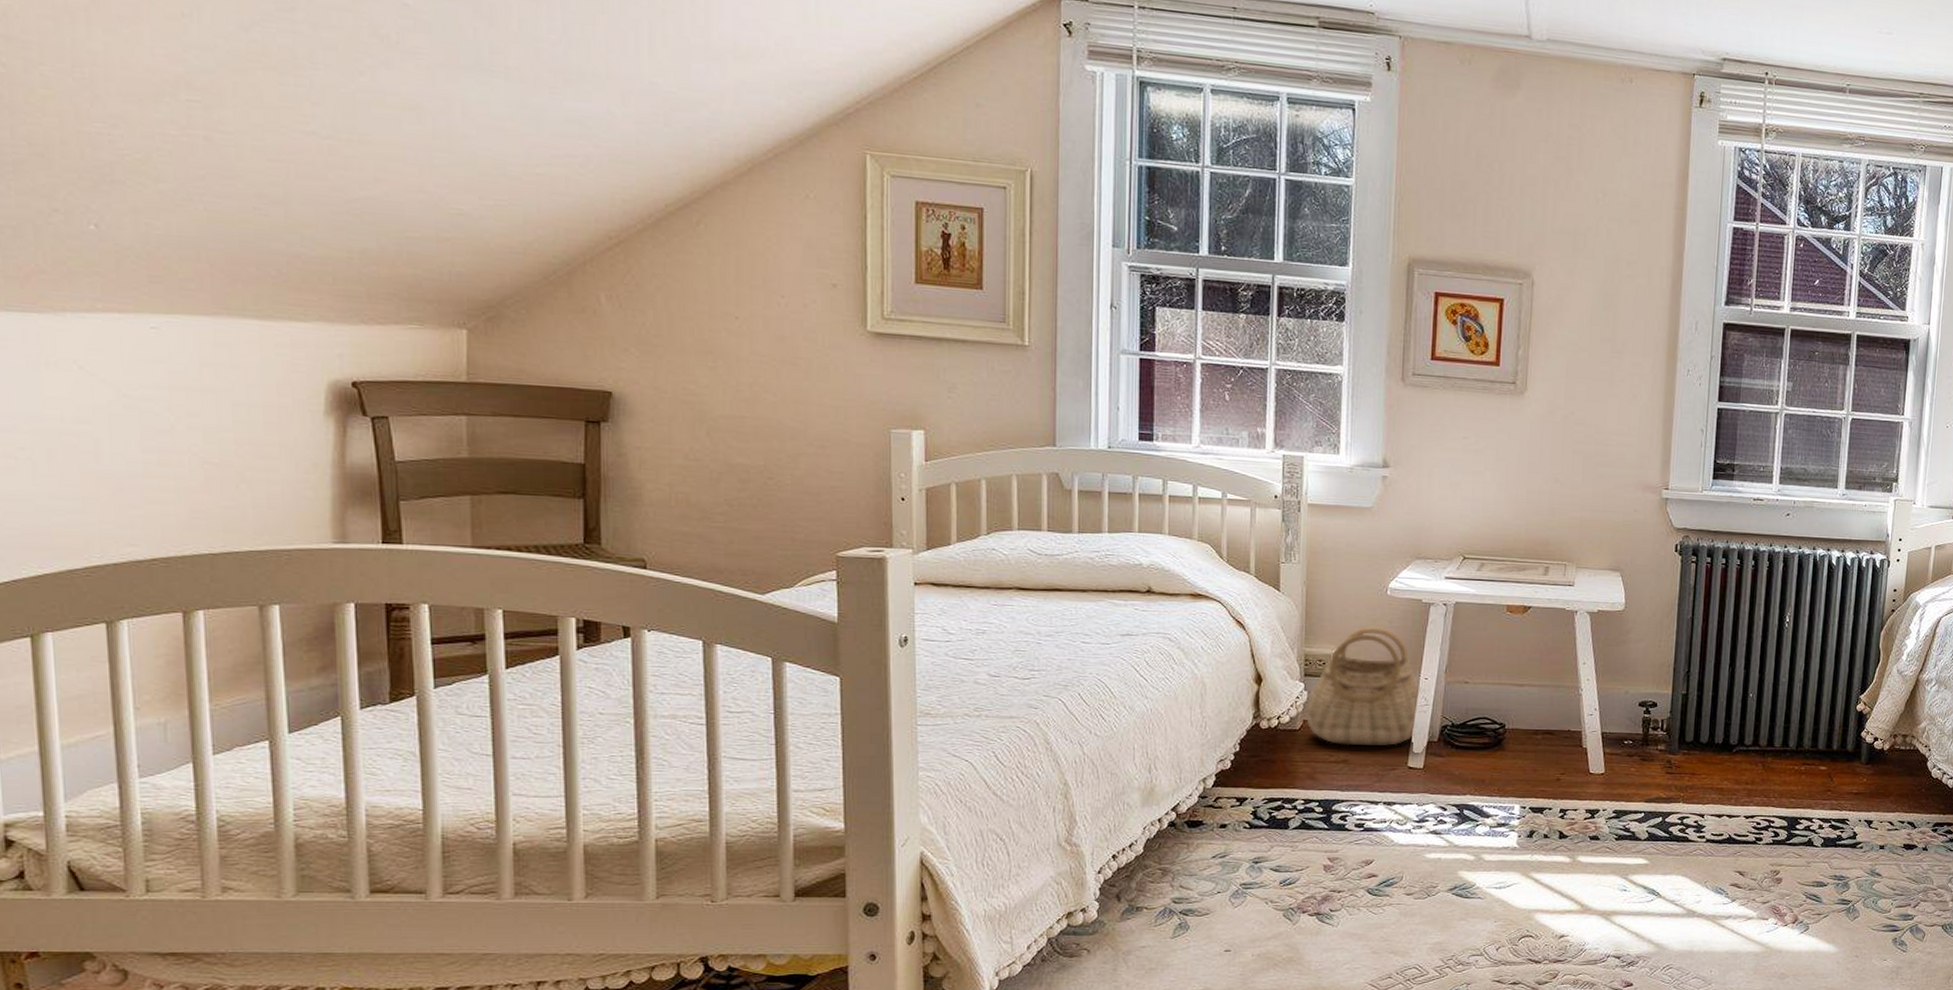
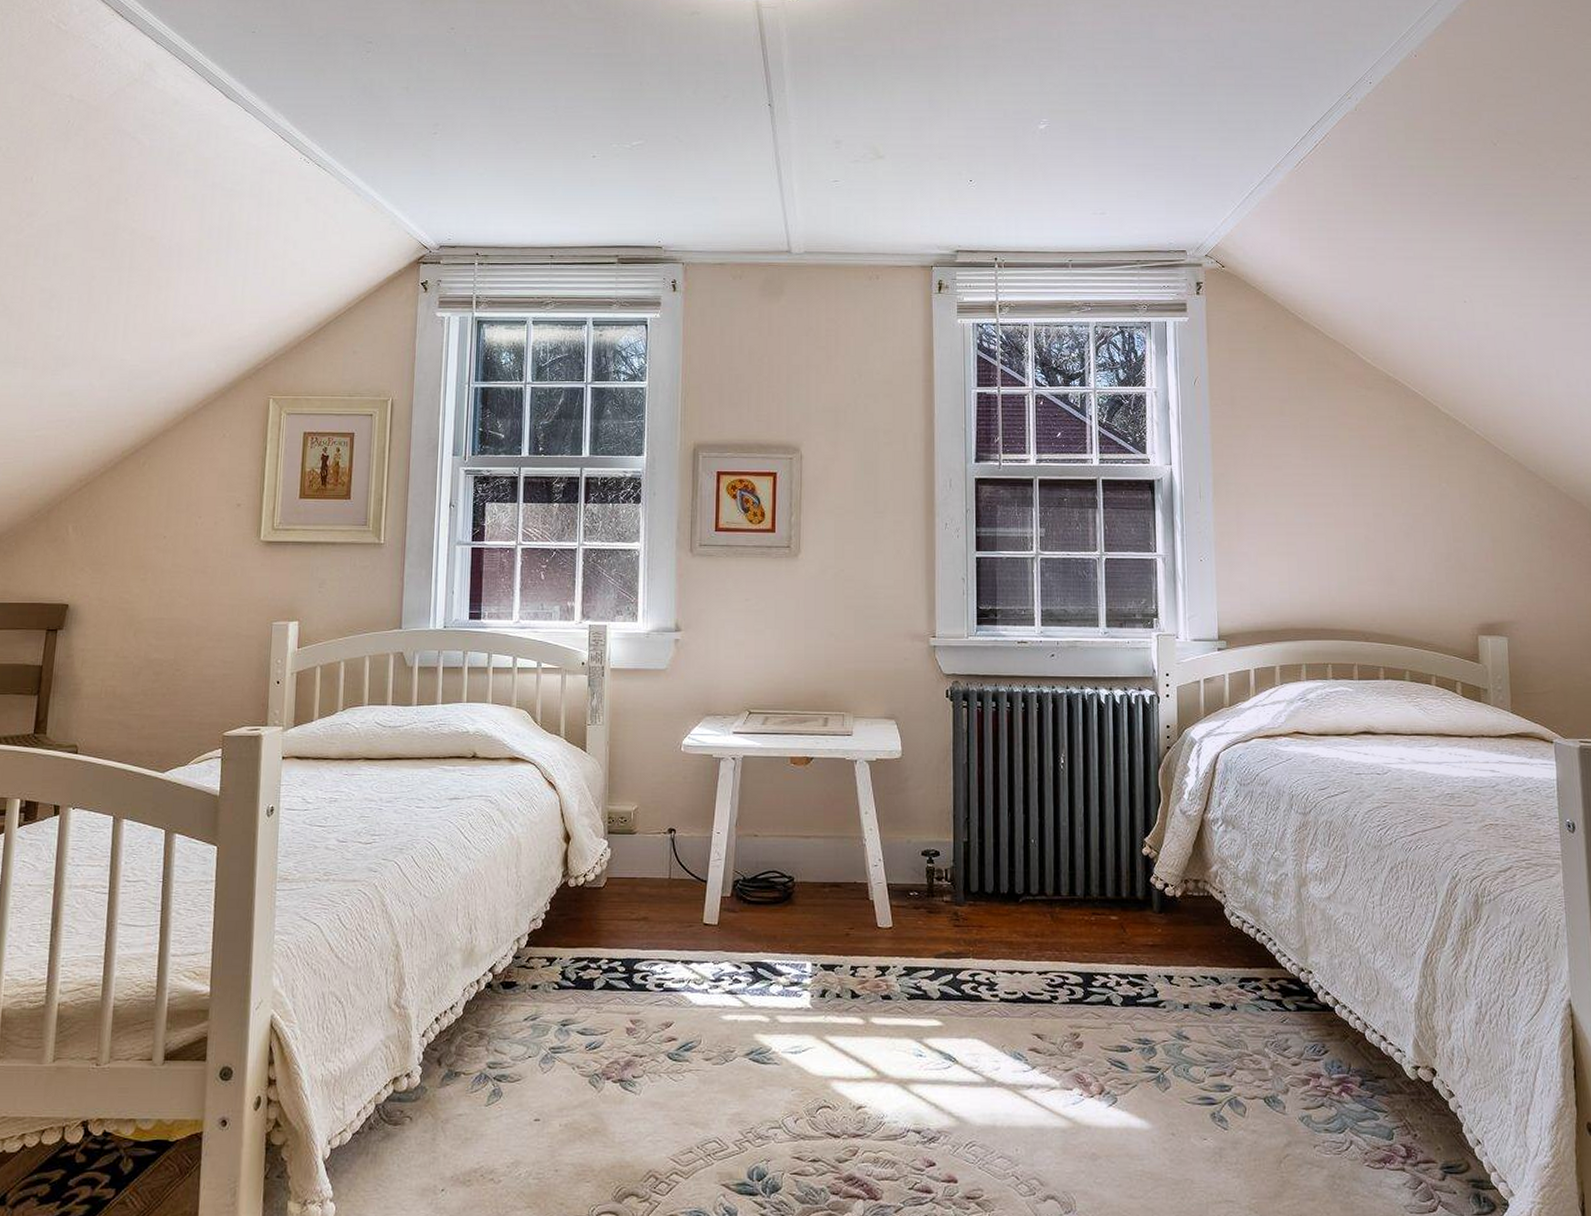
basket: present [1305,625,1421,746] -> none [608,782,714,903]

